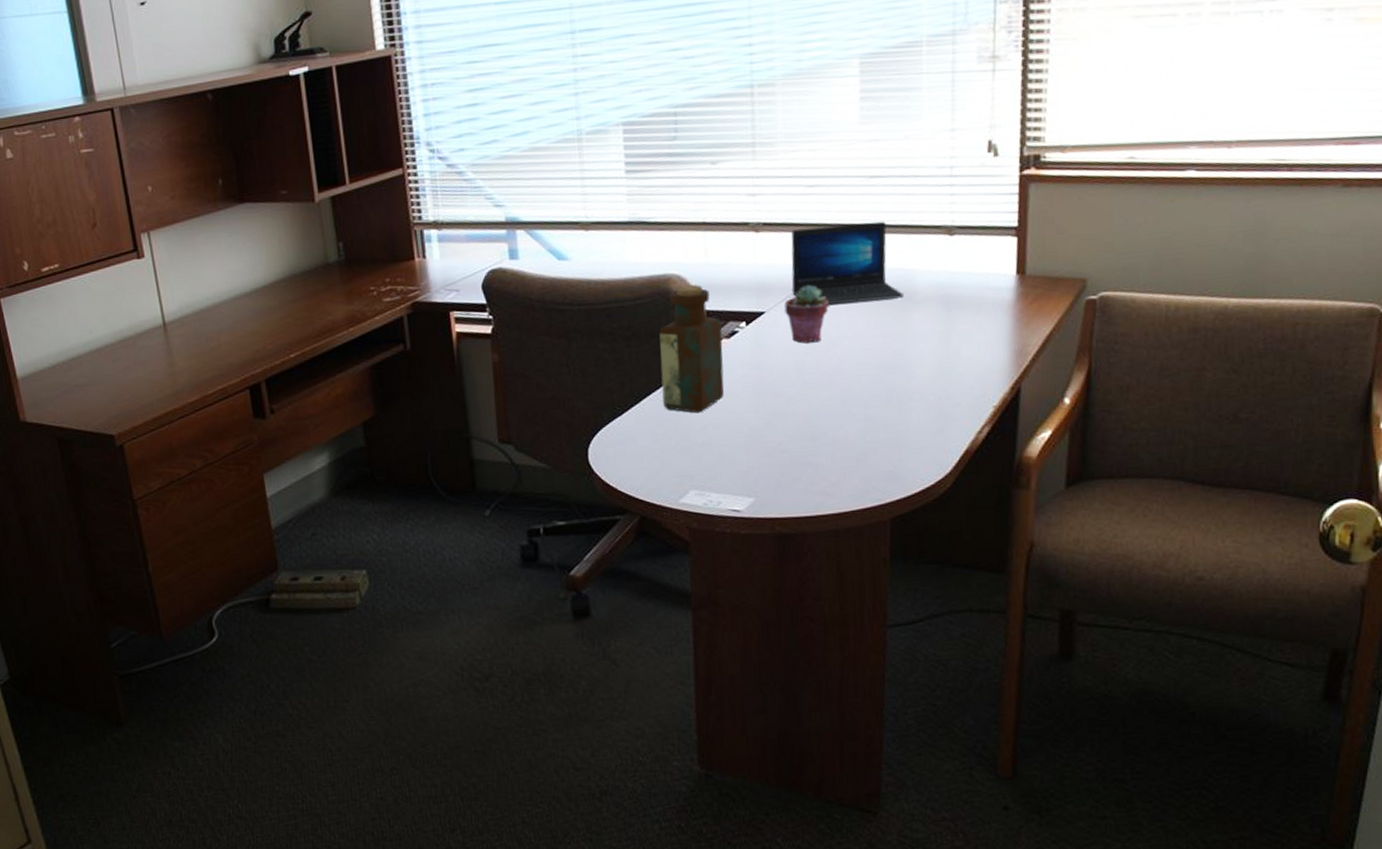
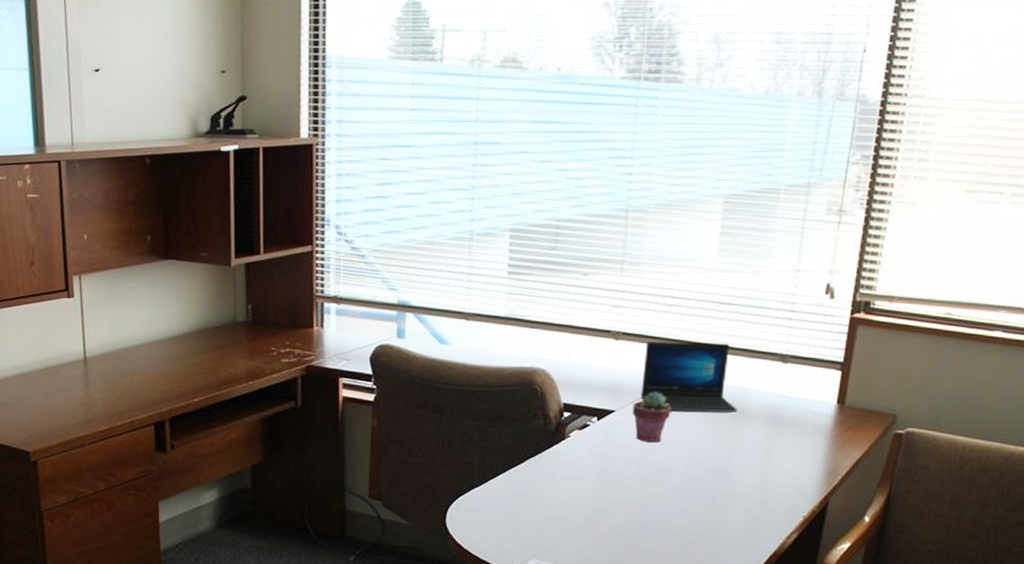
bottle: present [659,285,725,413] -> none [517,379,576,493]

